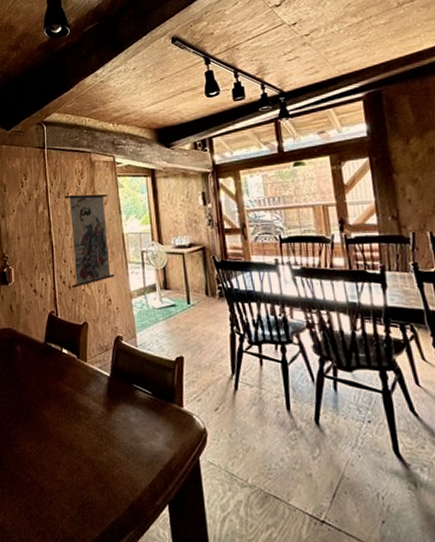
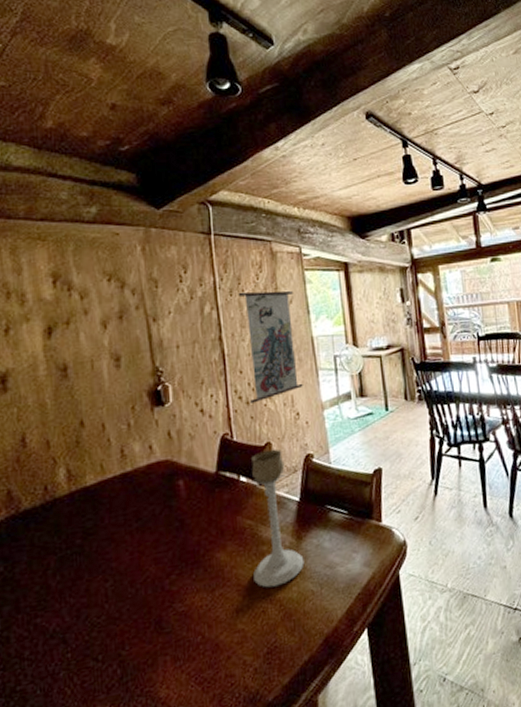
candle holder: none [71,328,114,449] -> present [251,449,305,588]

